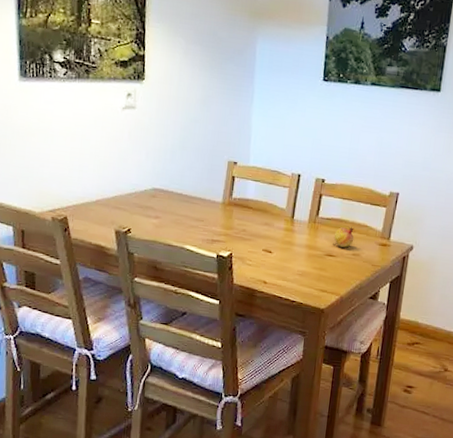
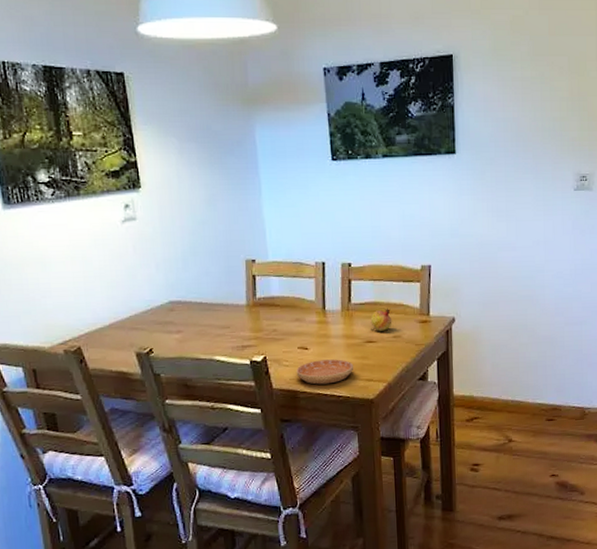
saucer: none [257,264,312,289] -> present [296,359,354,385]

